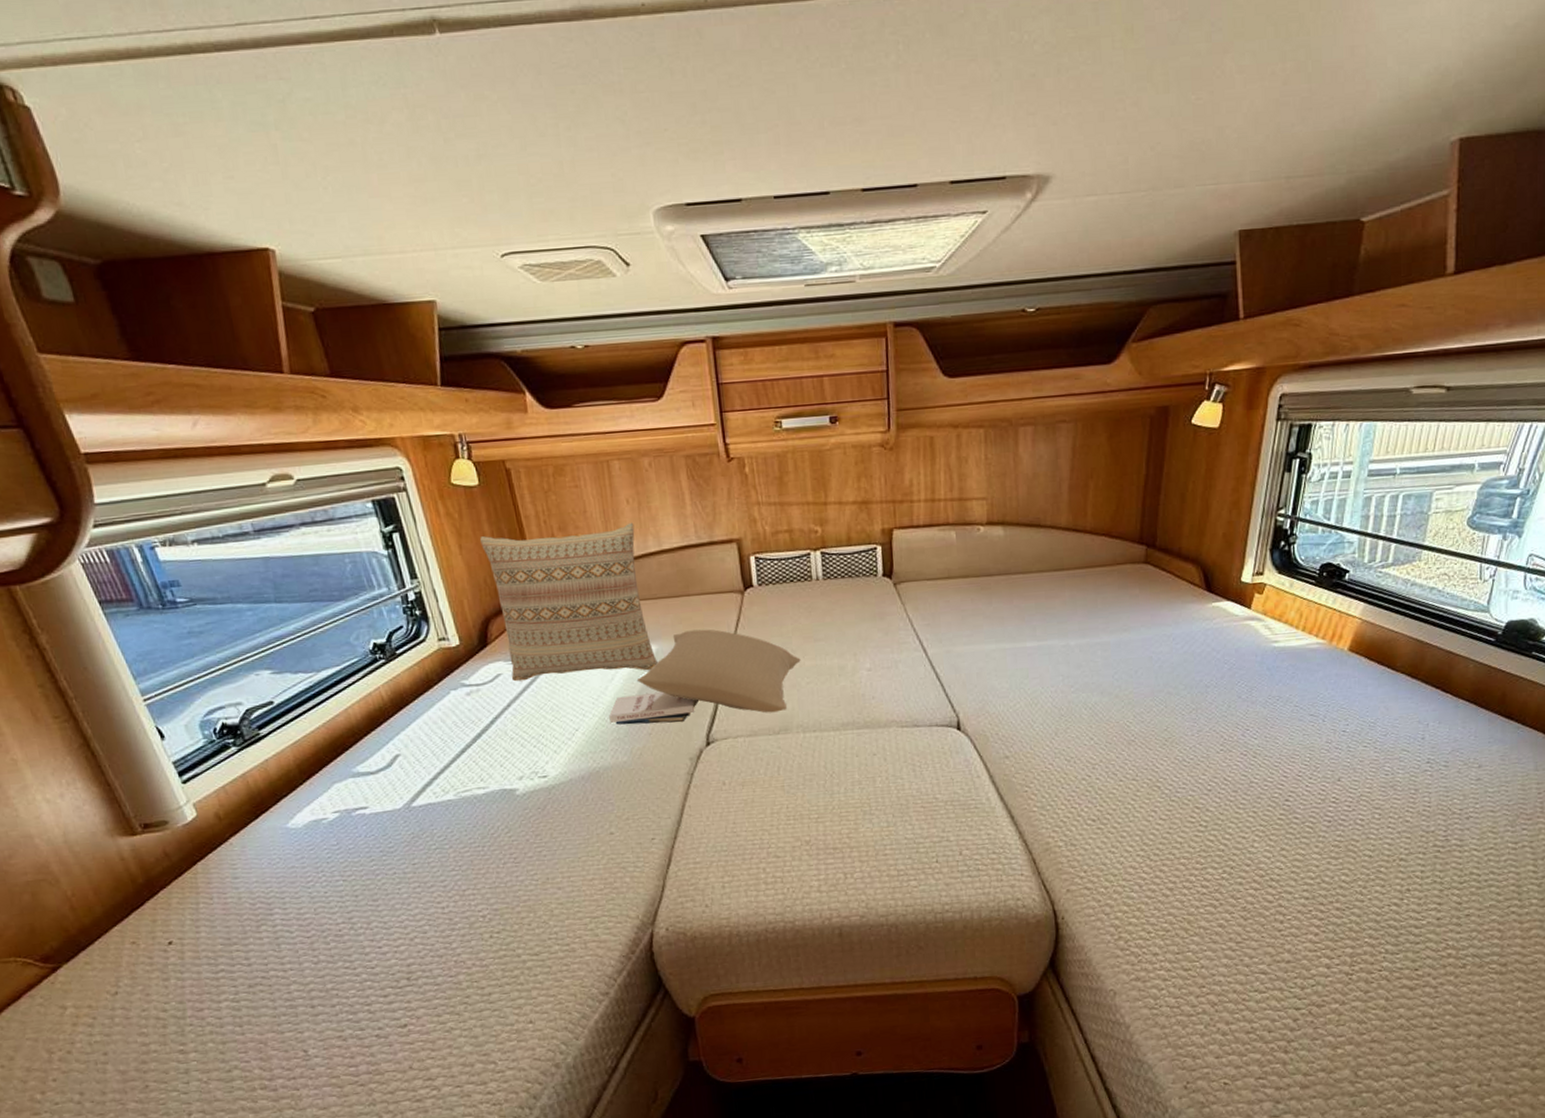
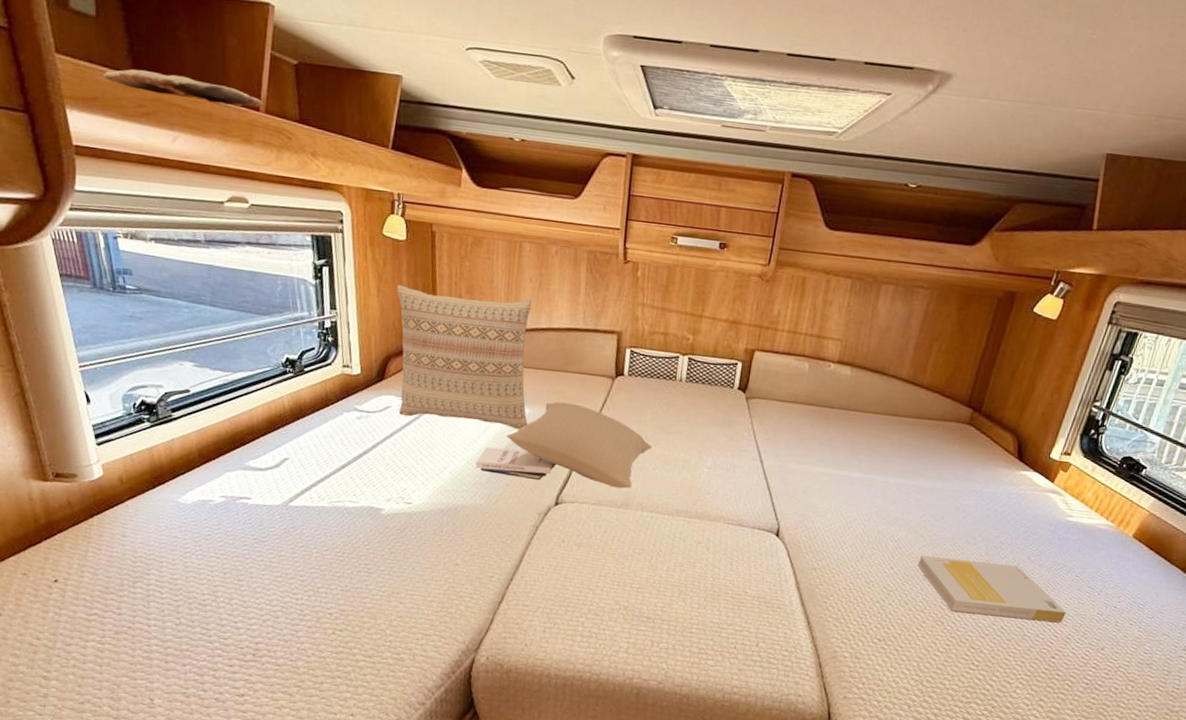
tissue: none [97,350,286,376] -> present [103,69,264,108]
book: none [1119,708,1292,772] -> present [917,555,1066,622]

